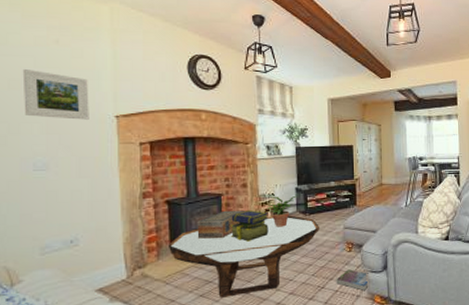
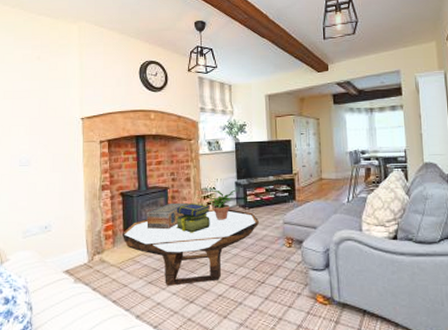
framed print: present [22,69,89,120] -> none [13,82,62,122]
book: present [336,269,369,290] -> none [276,265,310,288]

